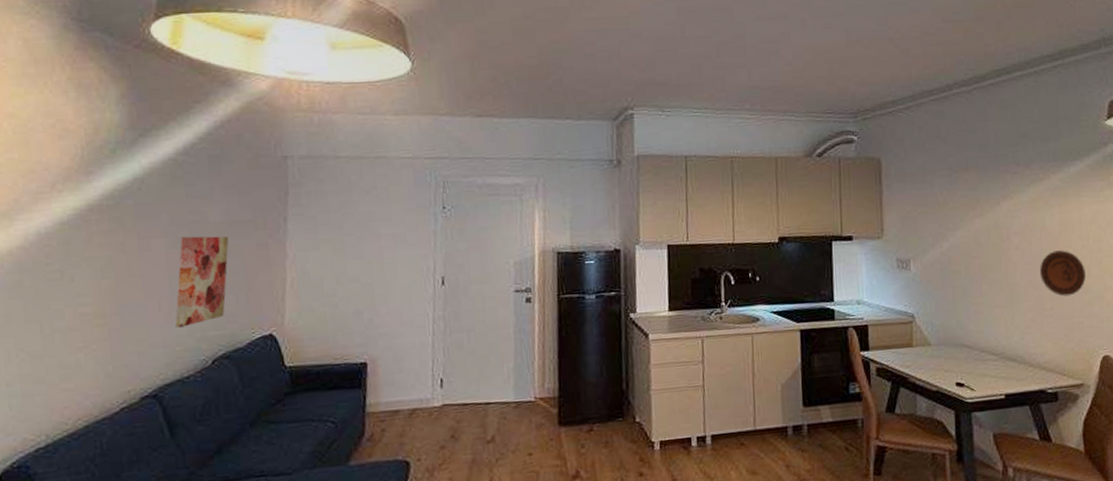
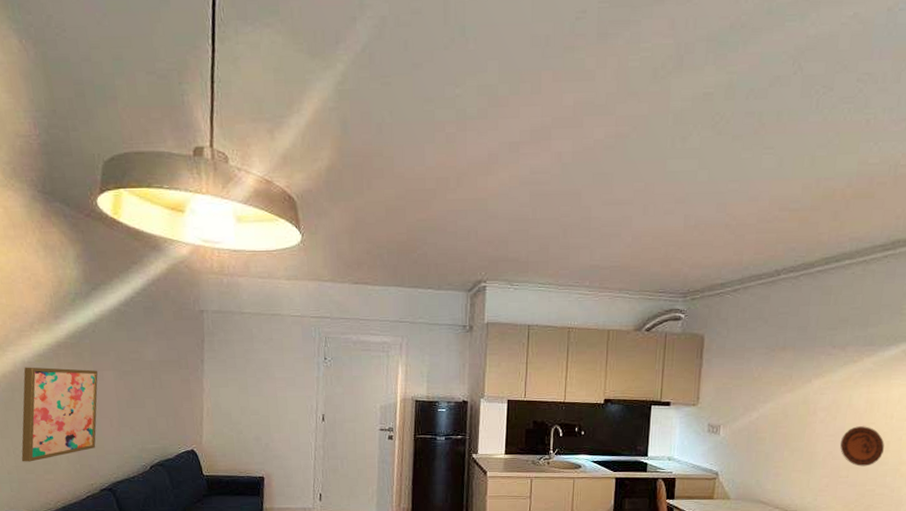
wall art: none [27,238,144,368] -> present [21,367,98,462]
wall art: present [175,236,229,328] -> none [123,370,161,440]

